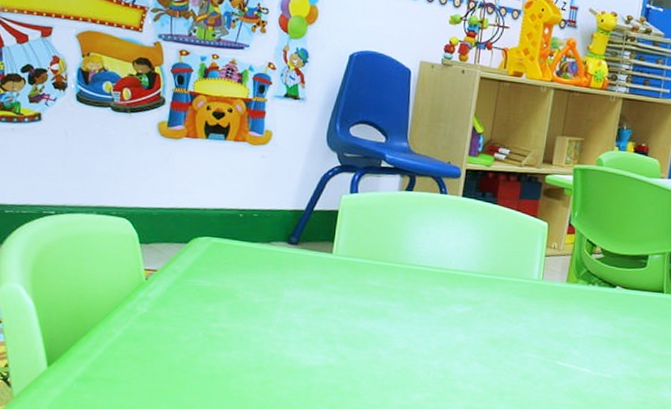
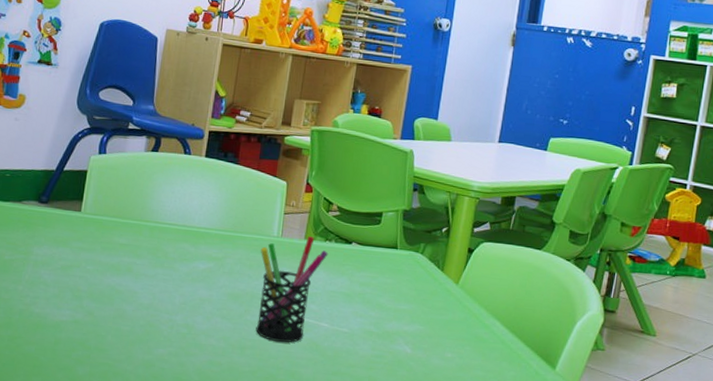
pen holder: none [515,278,591,389] -> present [256,235,329,343]

